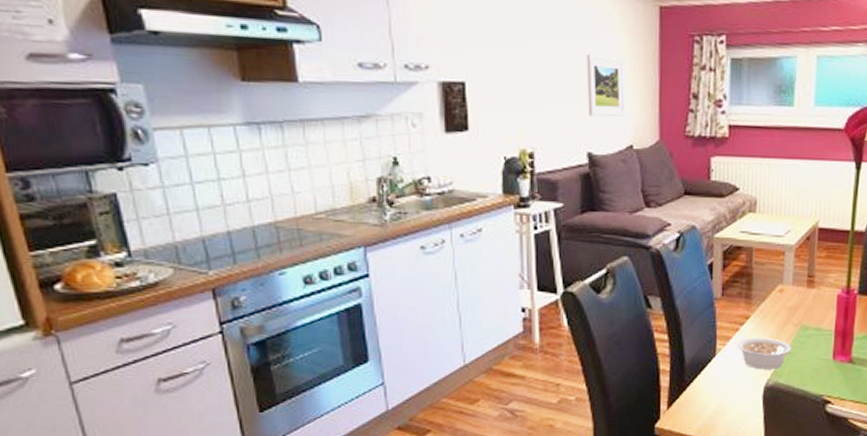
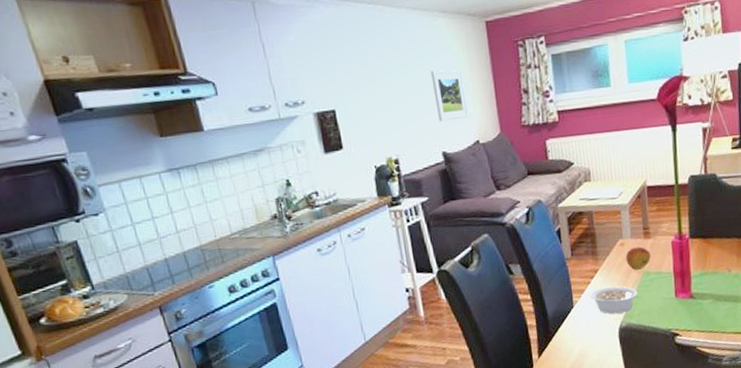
fruit: none [783,296,812,324] -> present [626,246,651,271]

